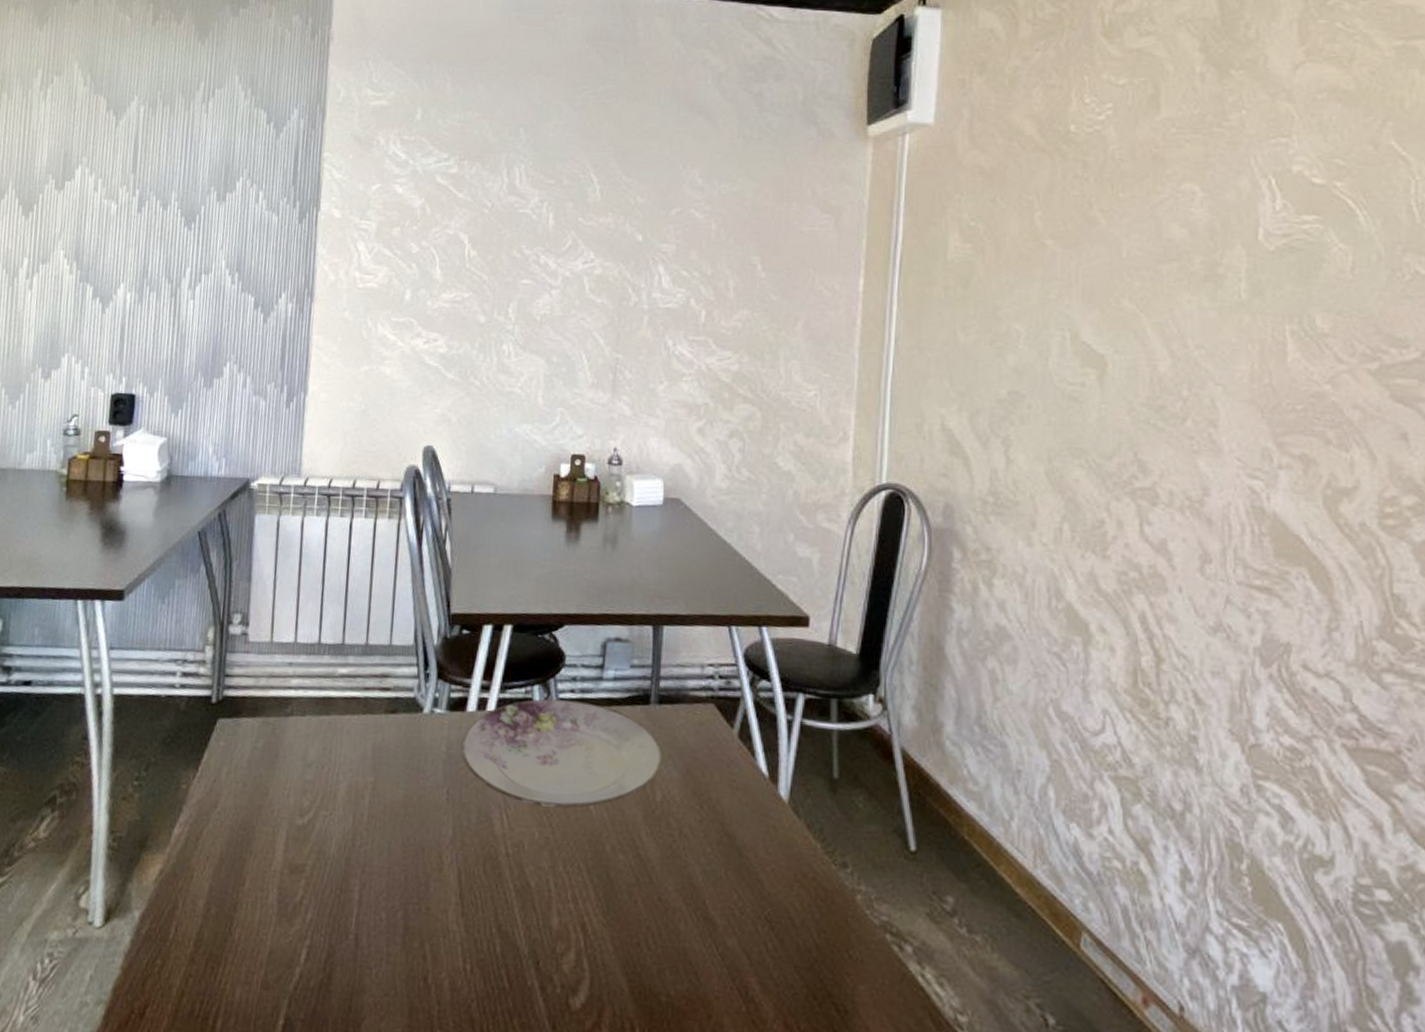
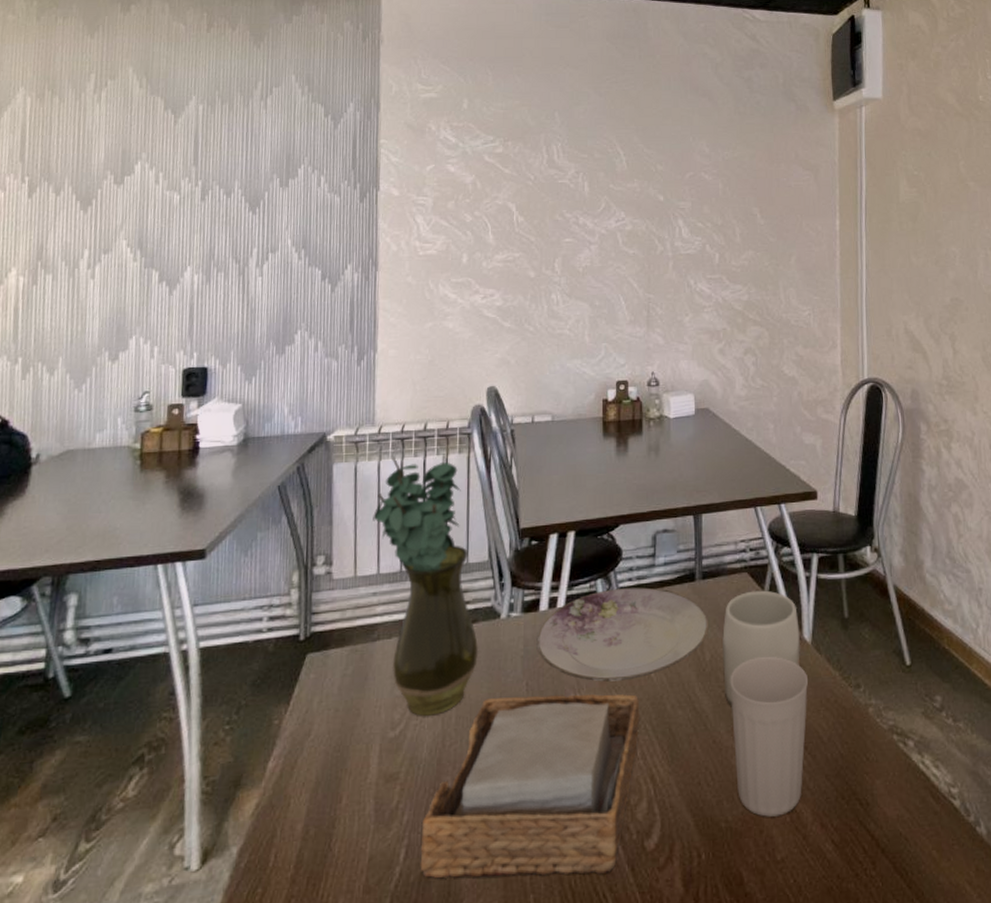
vase: none [293,514,398,810] -> present [373,454,479,717]
napkin holder: none [321,801,575,1025] -> present [420,694,640,878]
mug: none [676,727,775,862] -> present [722,590,801,707]
cup: none [683,807,780,1003] -> present [730,656,808,817]

